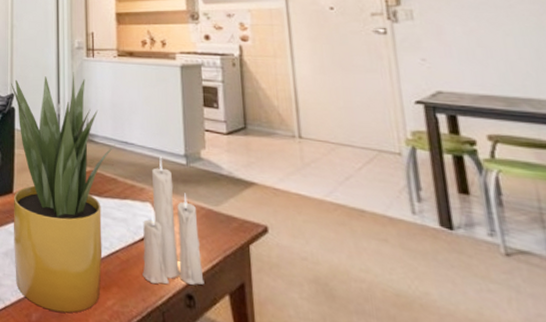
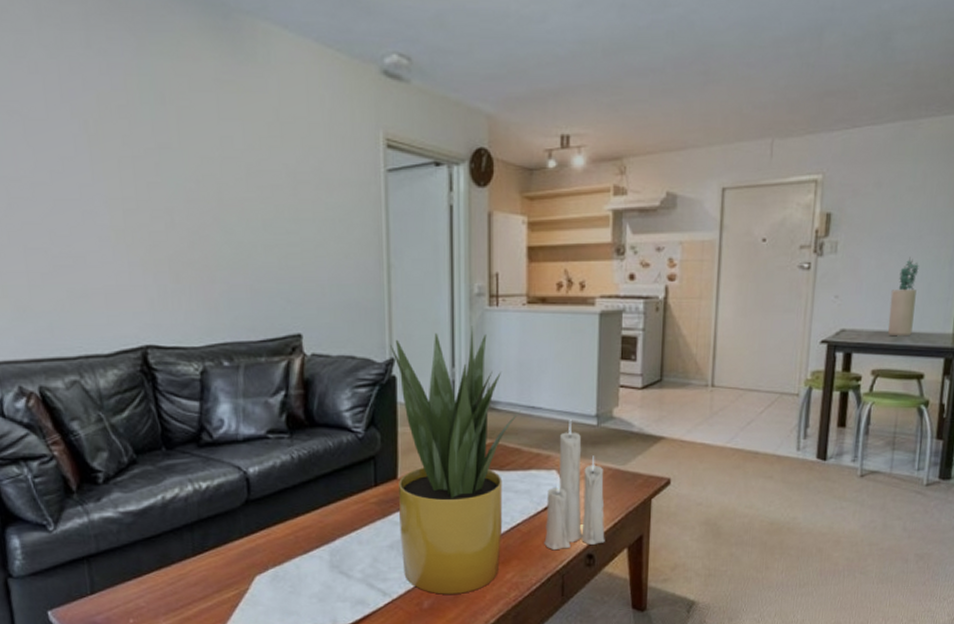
vase: none [489,24,530,103] -> present [887,257,919,337]

